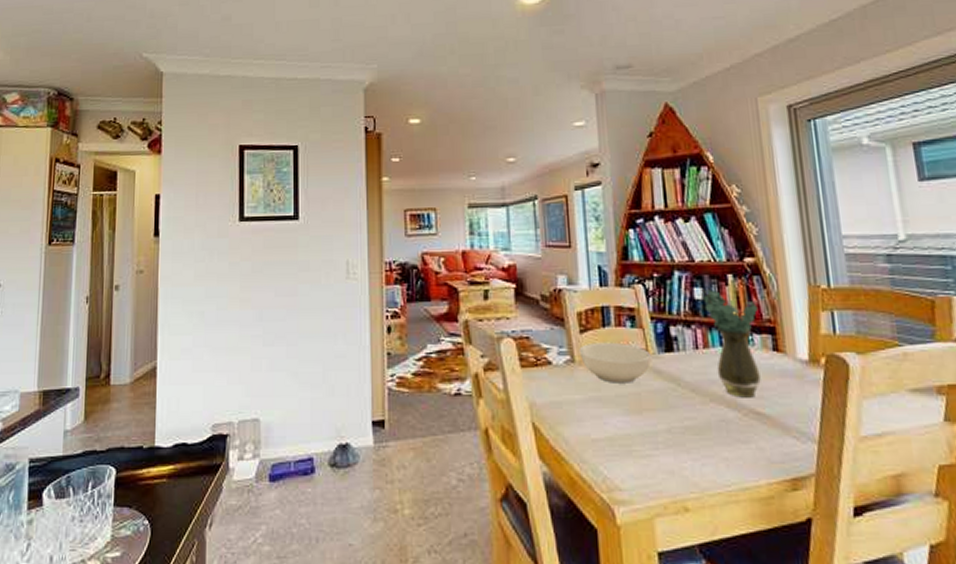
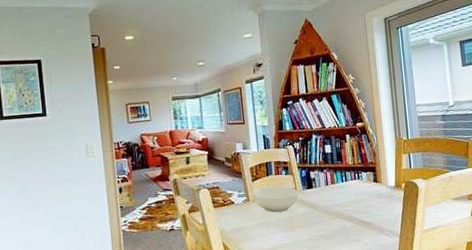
vase: present [699,286,761,398] -> none [328,144,366,214]

